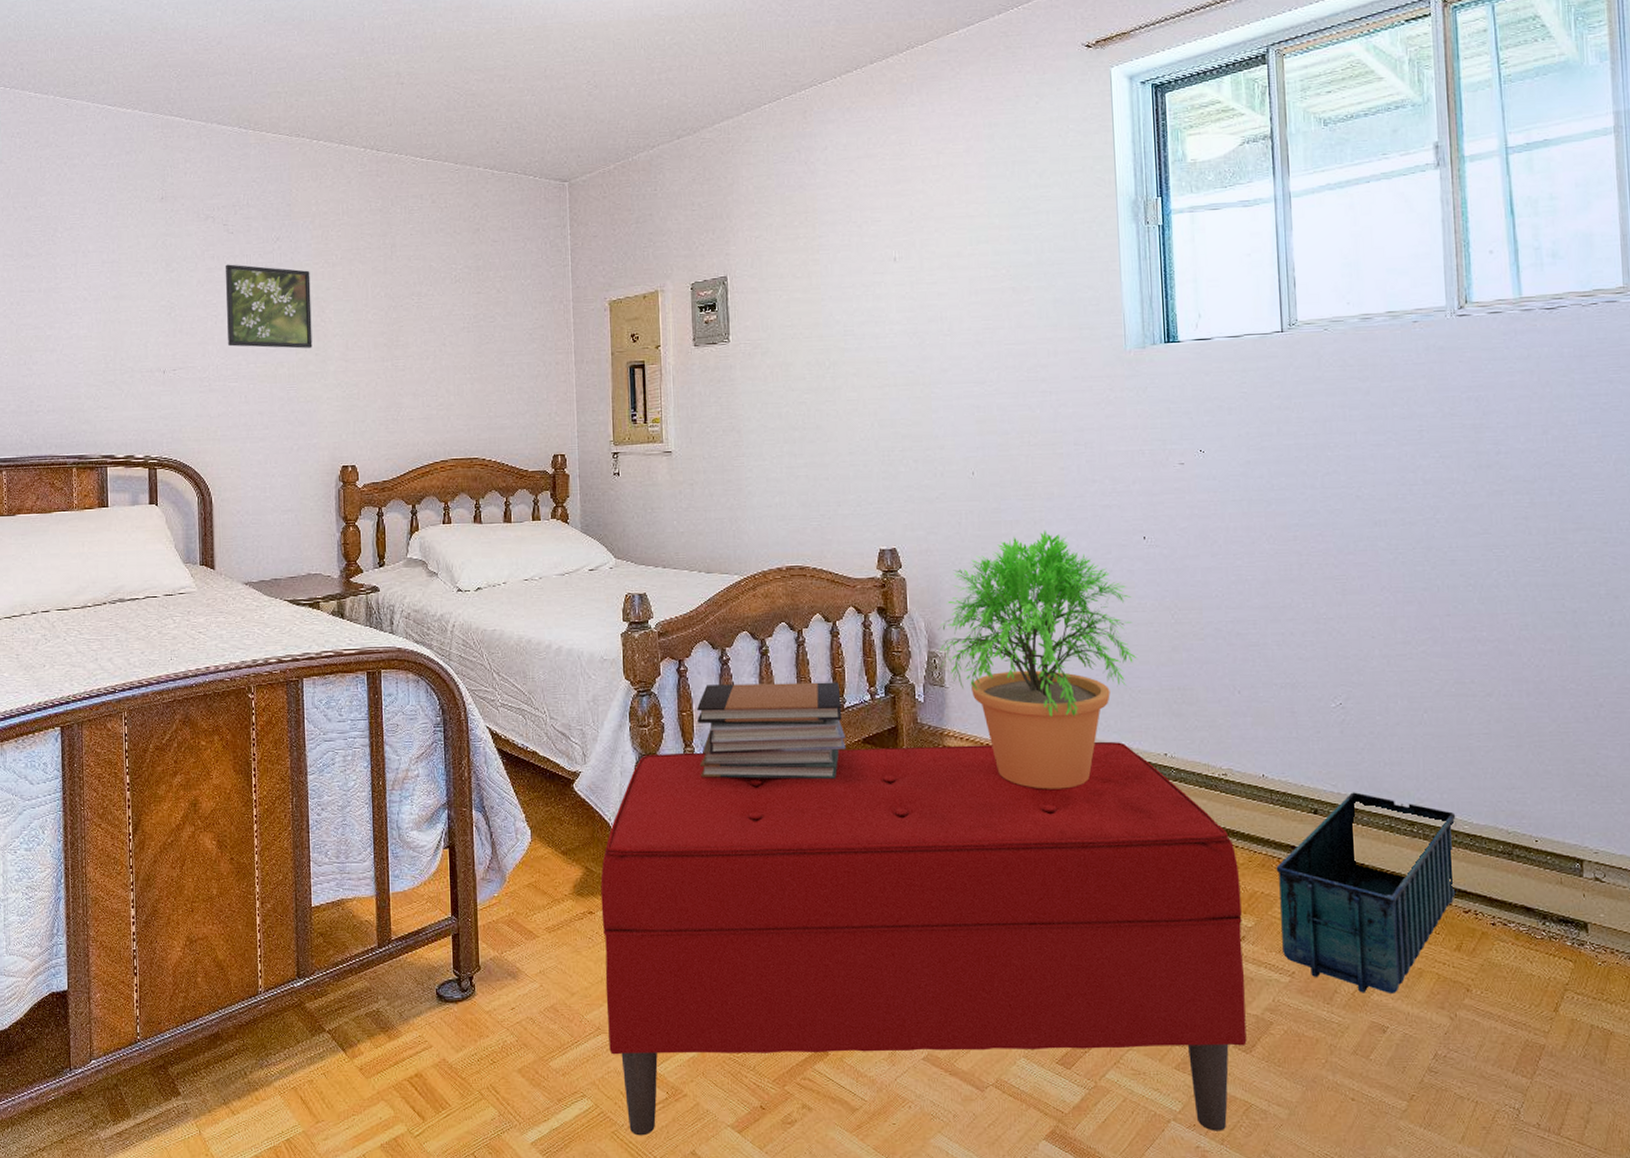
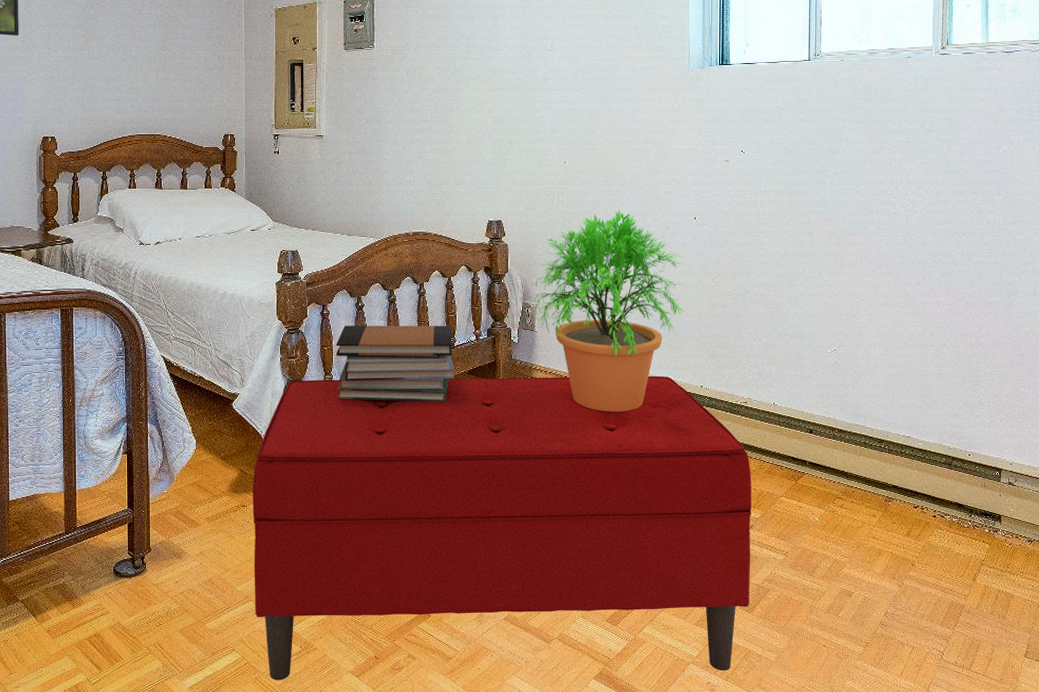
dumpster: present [1276,792,1459,993] -> none [779,417,913,568]

